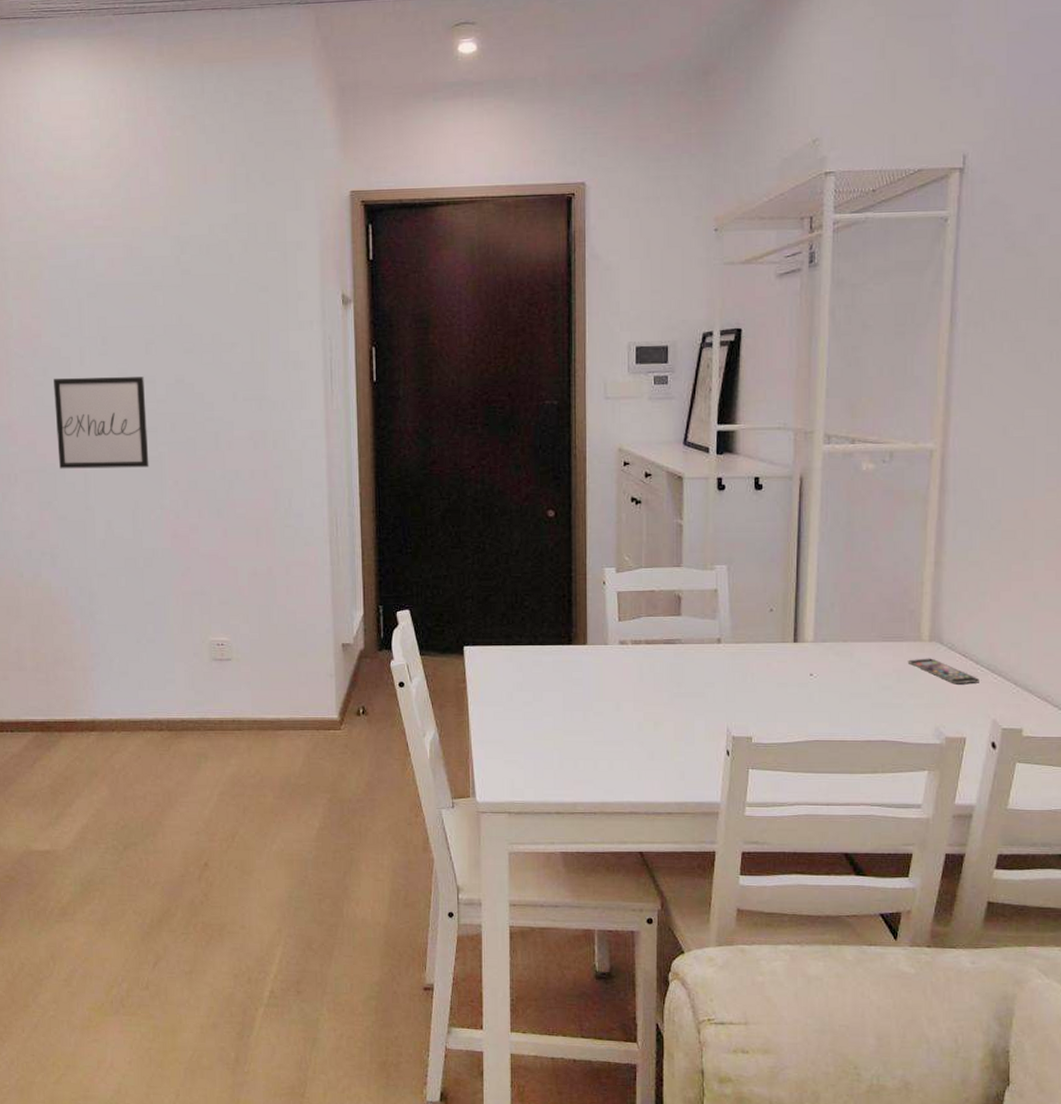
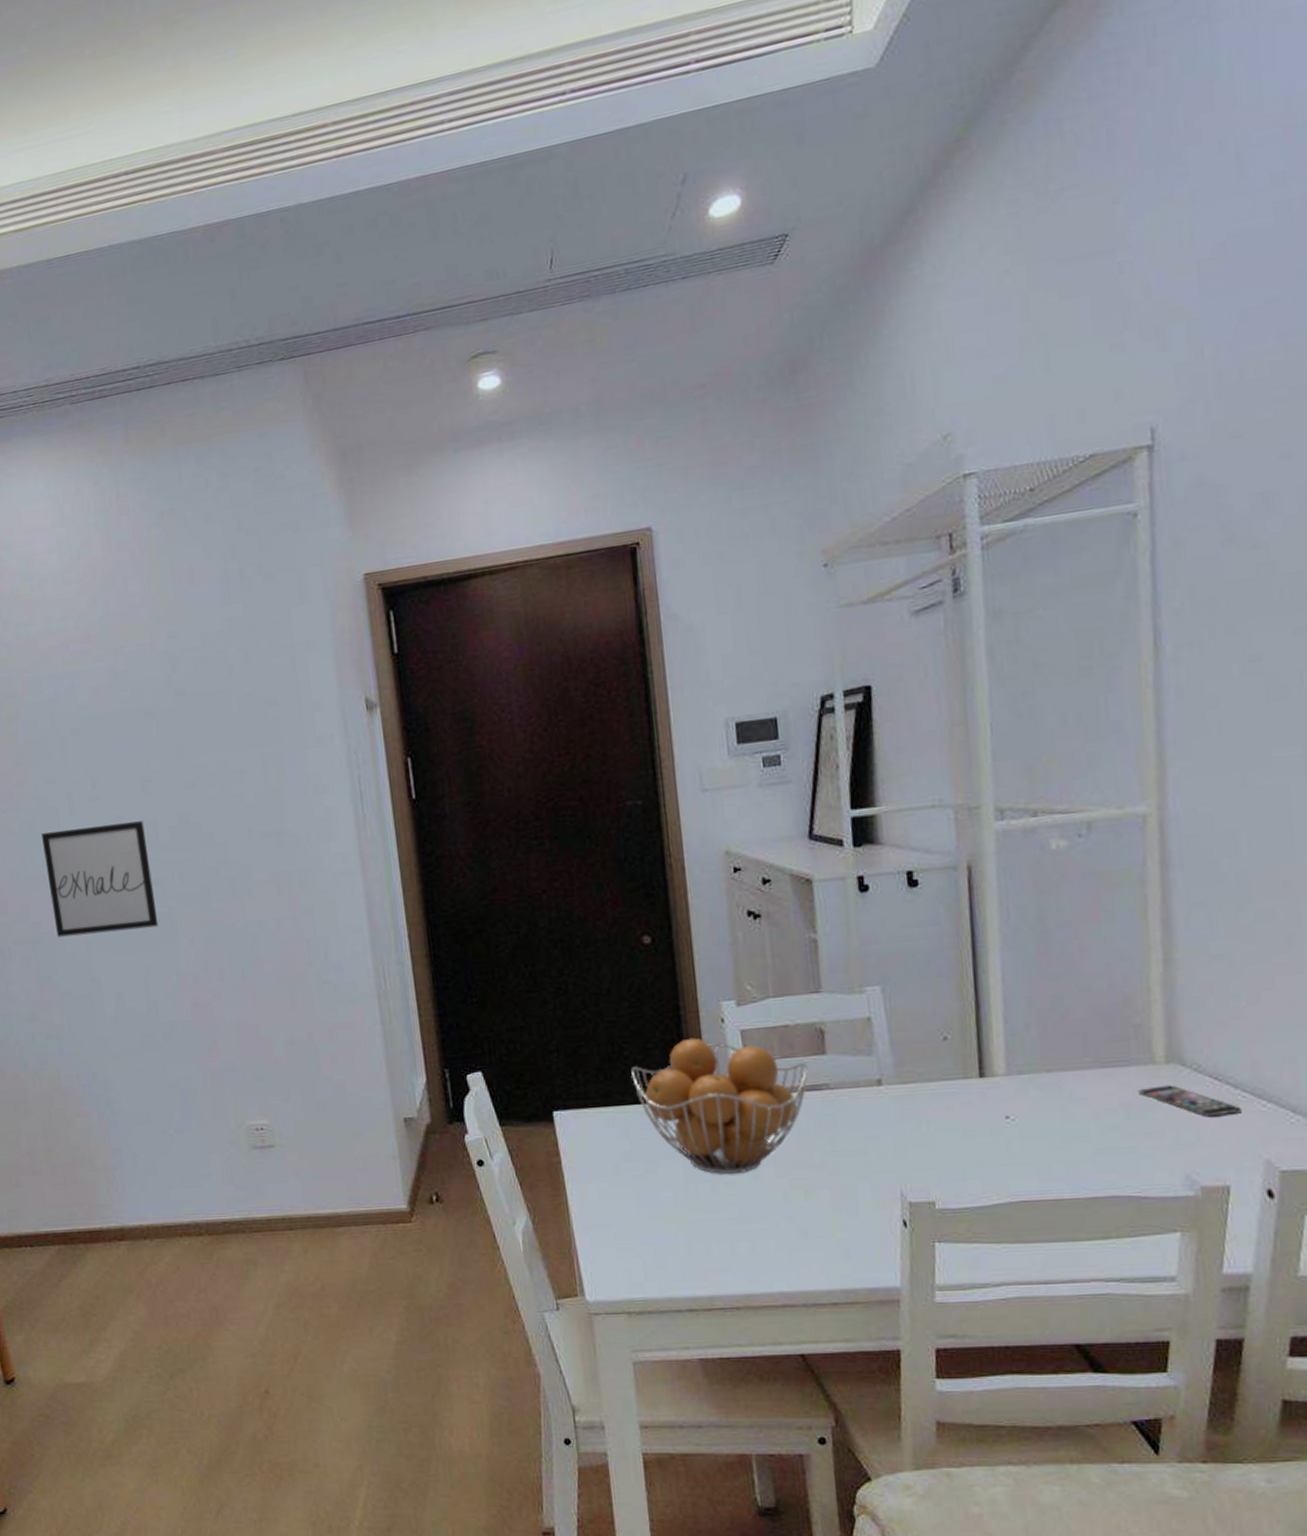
fruit basket: none [529,595,666,707] -> present [631,1037,808,1175]

